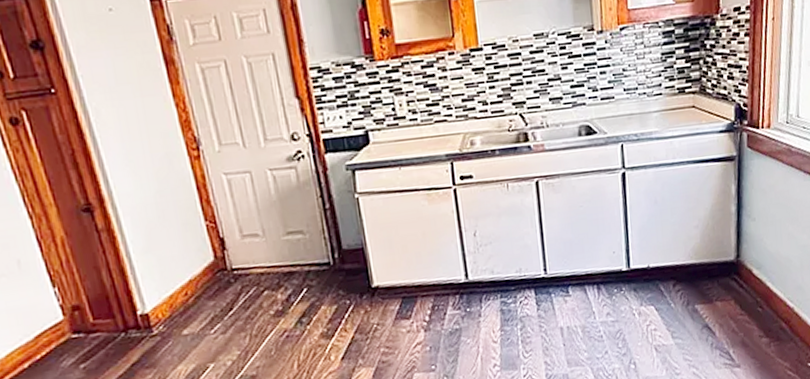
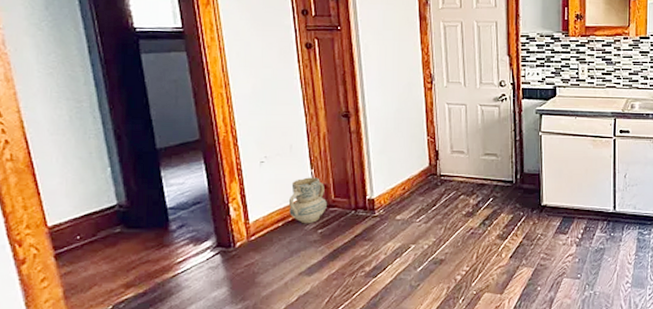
ceramic jug: none [30,297,86,360] -> present [288,177,327,224]

